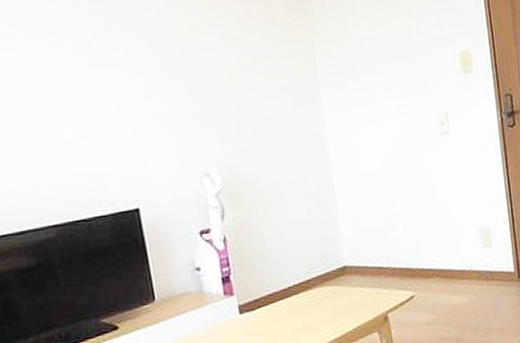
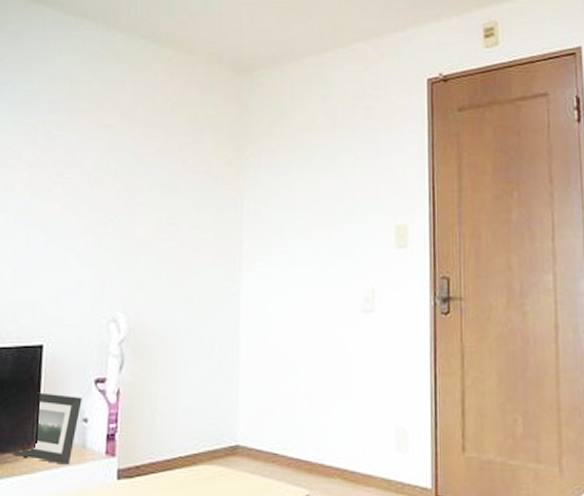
picture frame: none [132,249,192,312] -> present [12,392,82,465]

